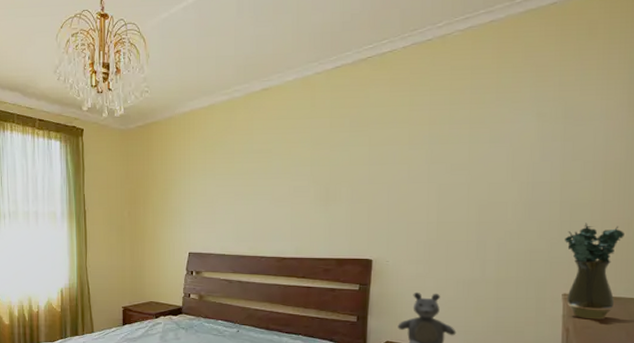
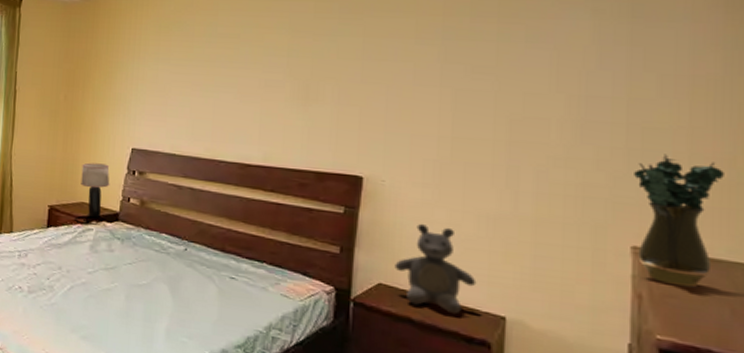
table lamp: none [148,268,173,313] -> present [81,162,110,218]

